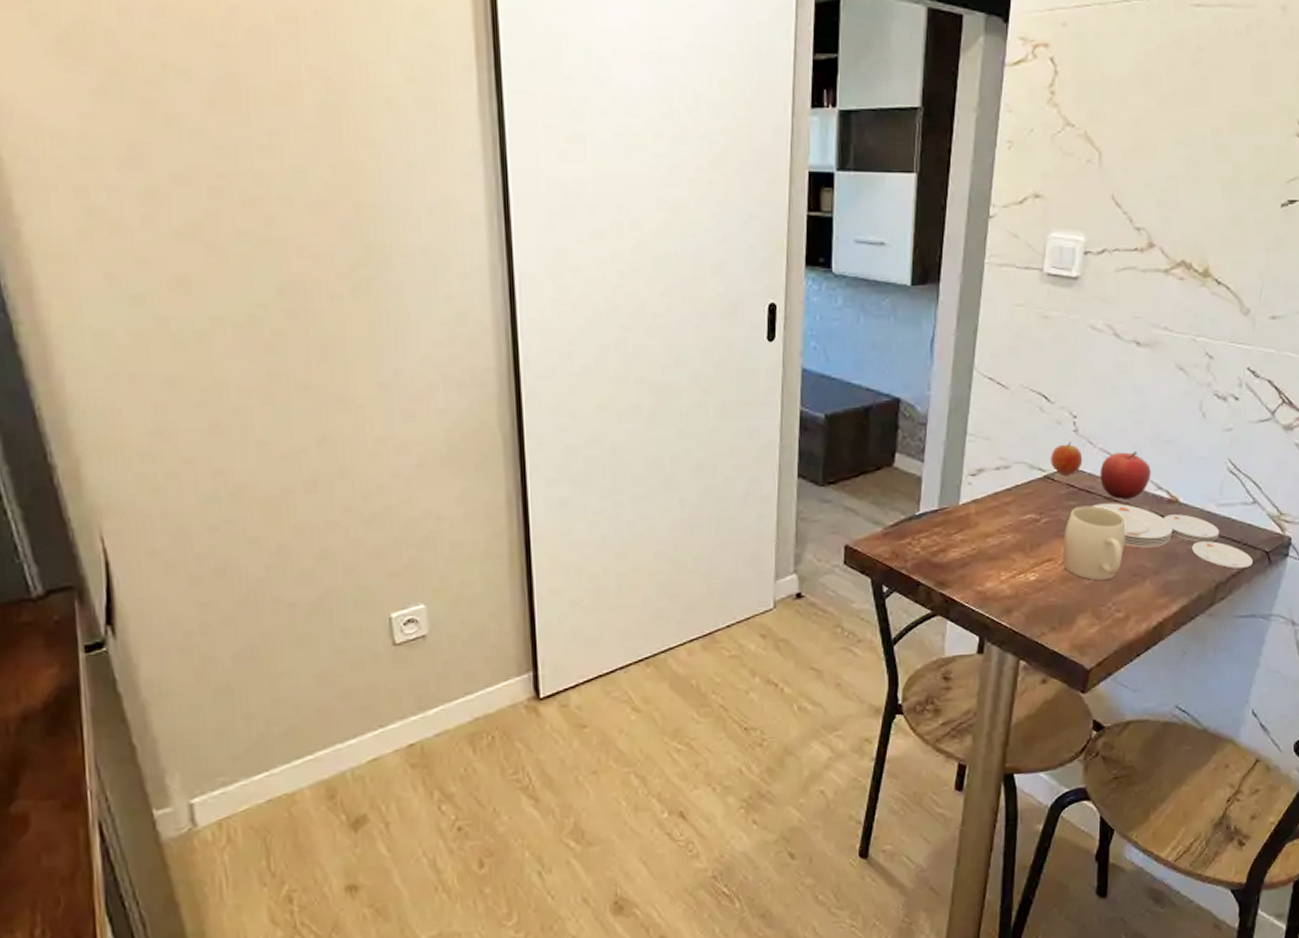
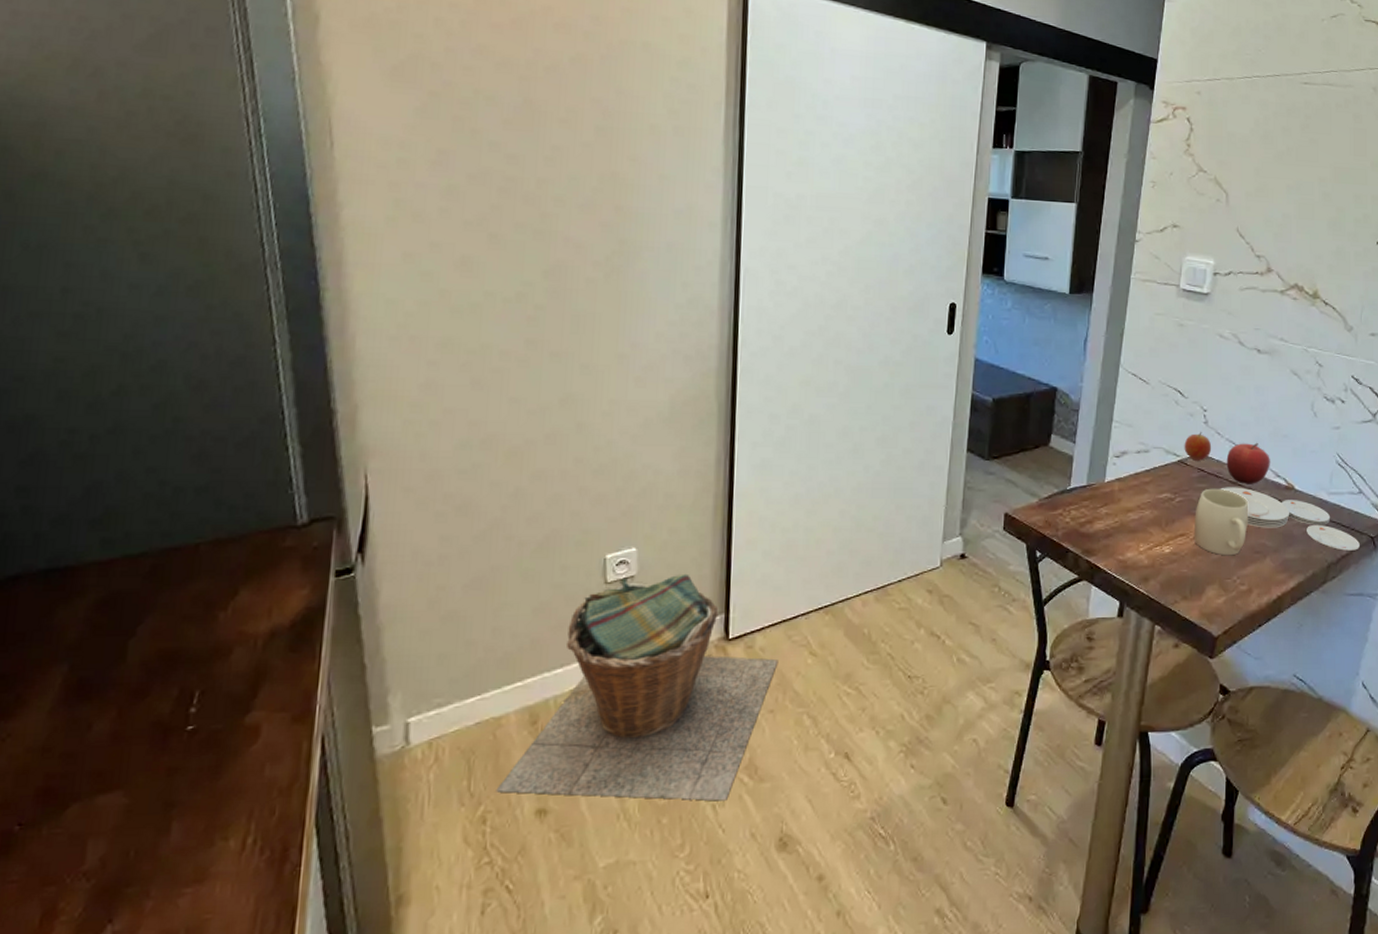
laundry basket: none [299,630,598,871] -> present [496,573,779,801]

